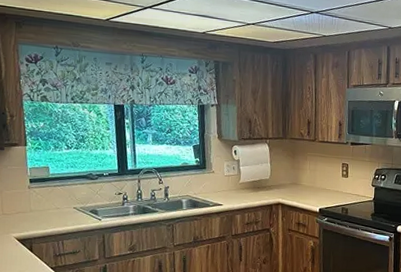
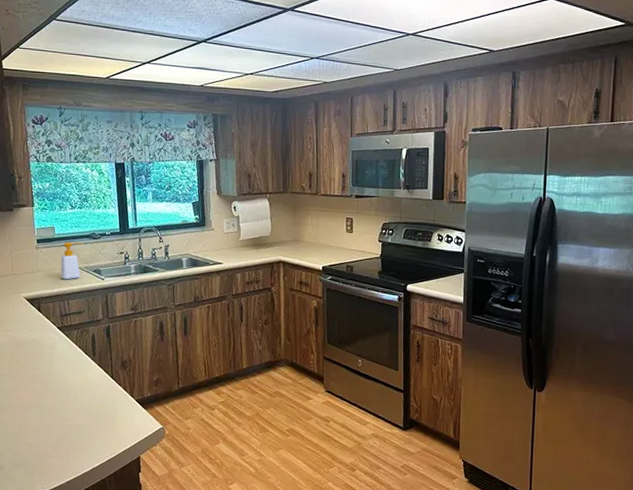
soap bottle: none [54,182,80,220] -> present [60,242,84,280]

